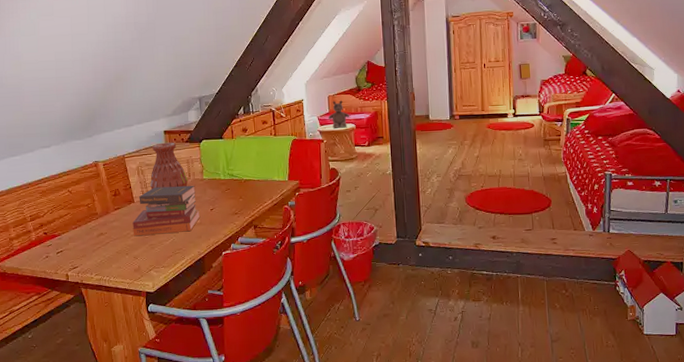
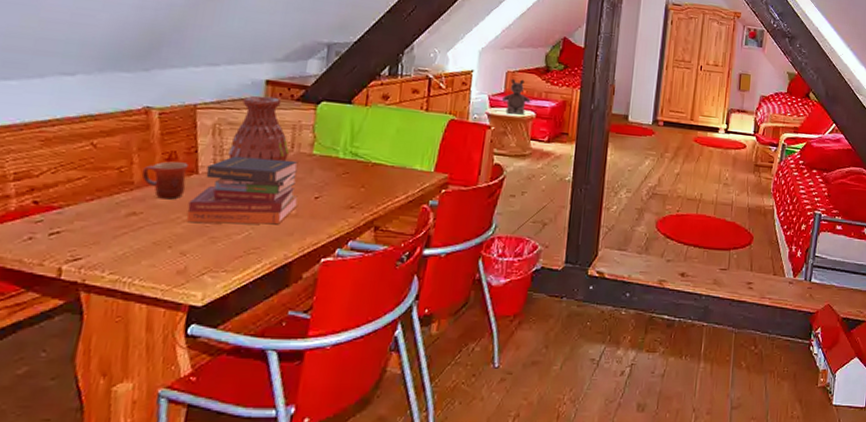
mug: none [101,196,129,222] -> present [141,161,188,200]

